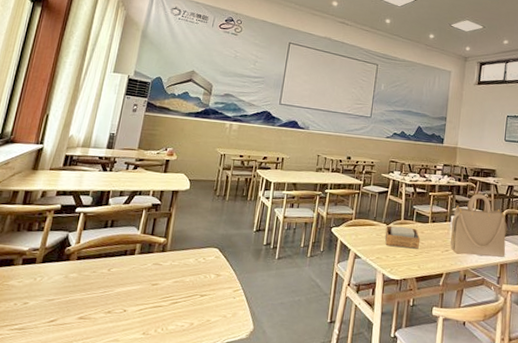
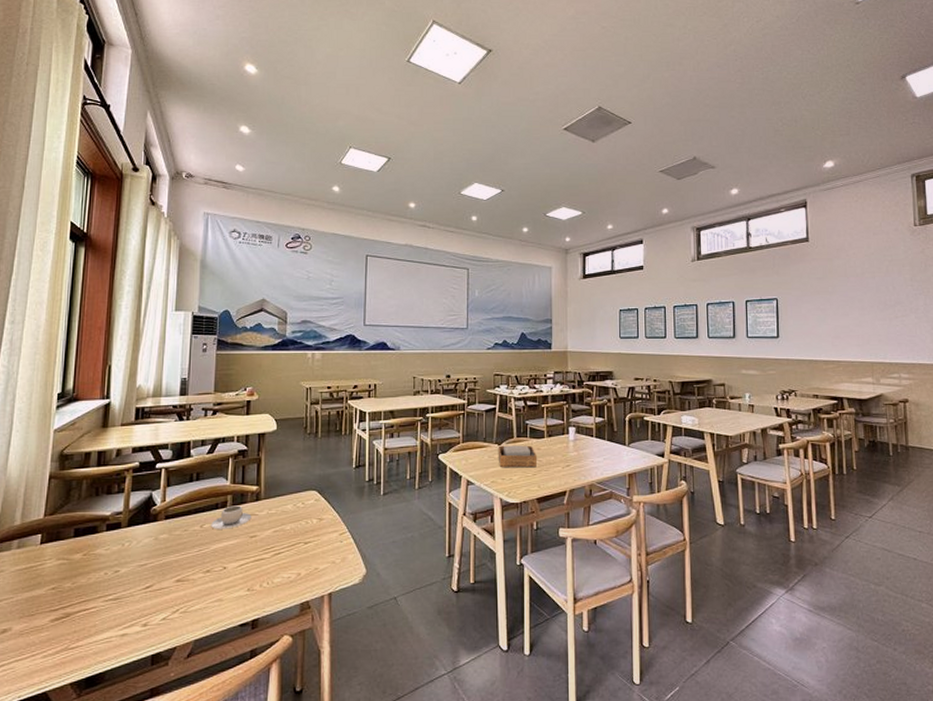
teacup: none [117,253,156,275] -> present [211,505,252,529]
handbag: present [450,194,508,257] -> none [570,400,633,468]

